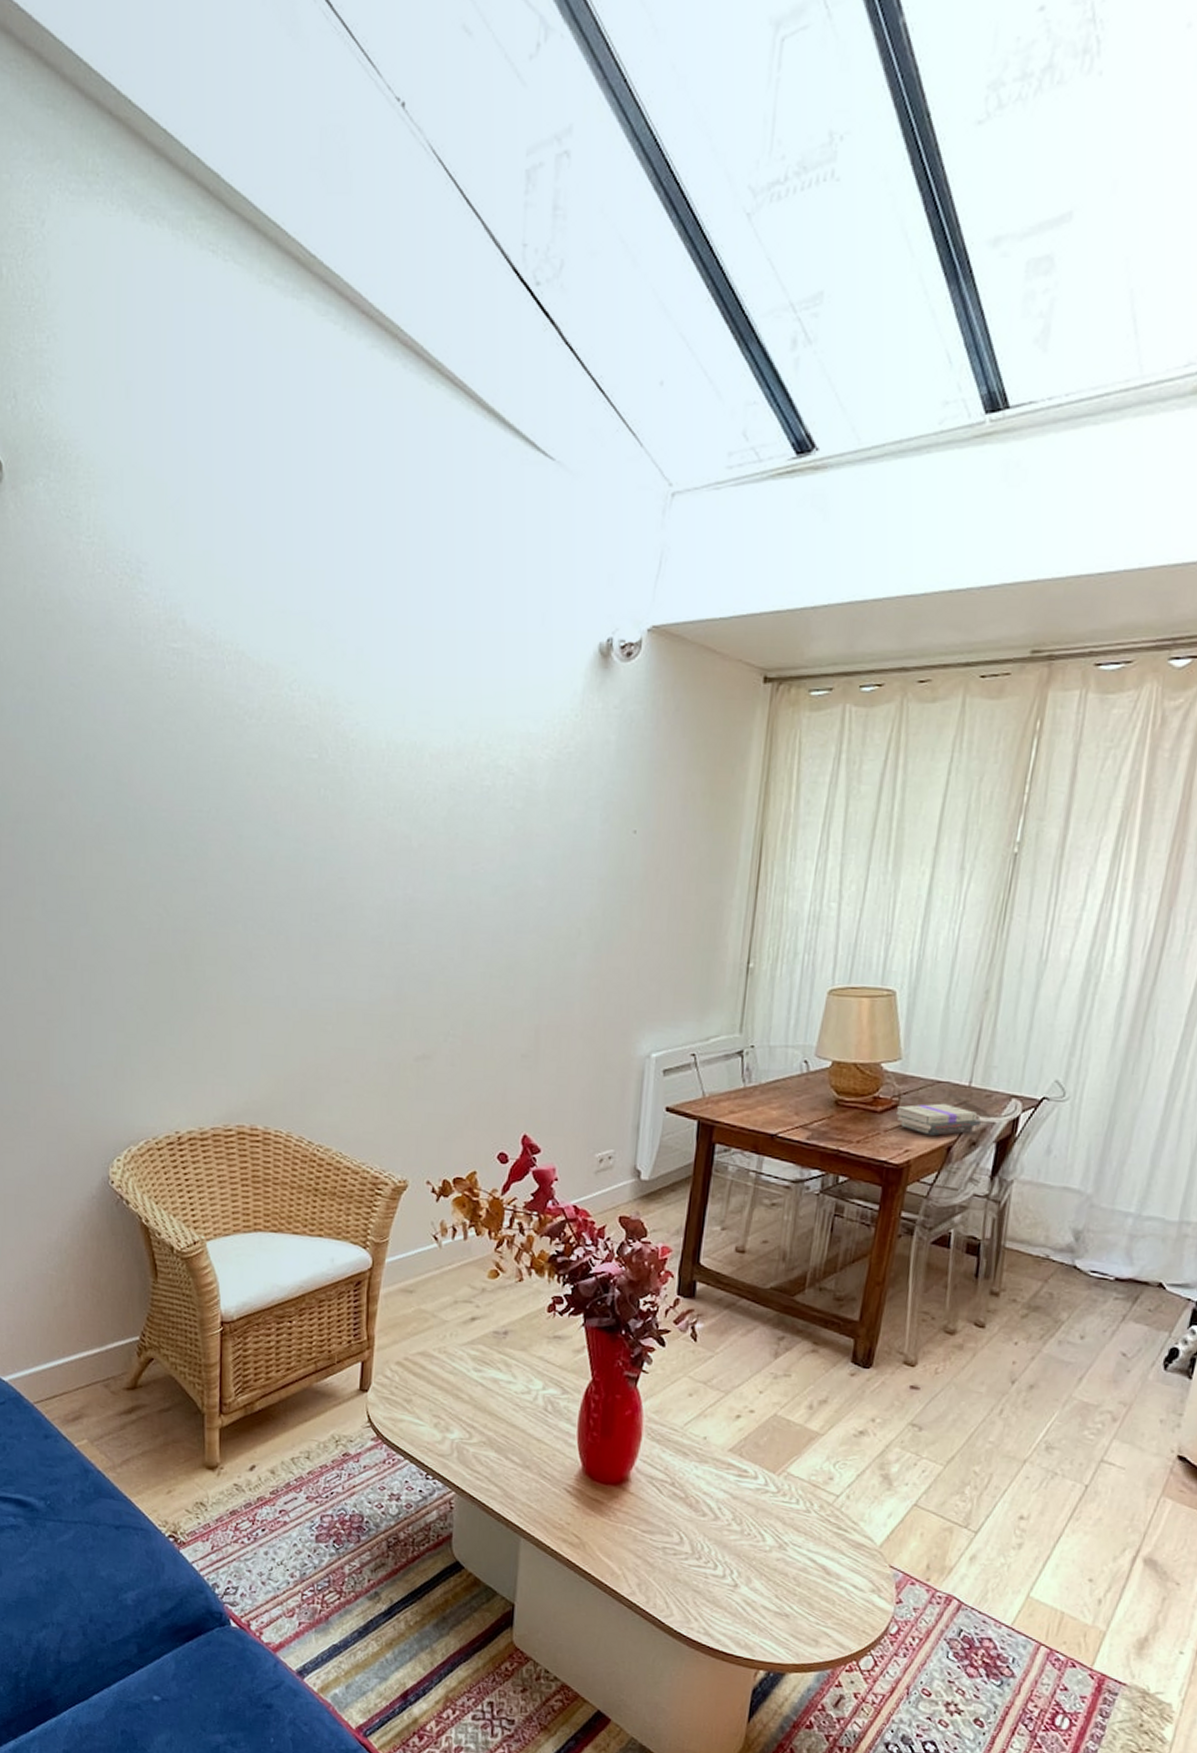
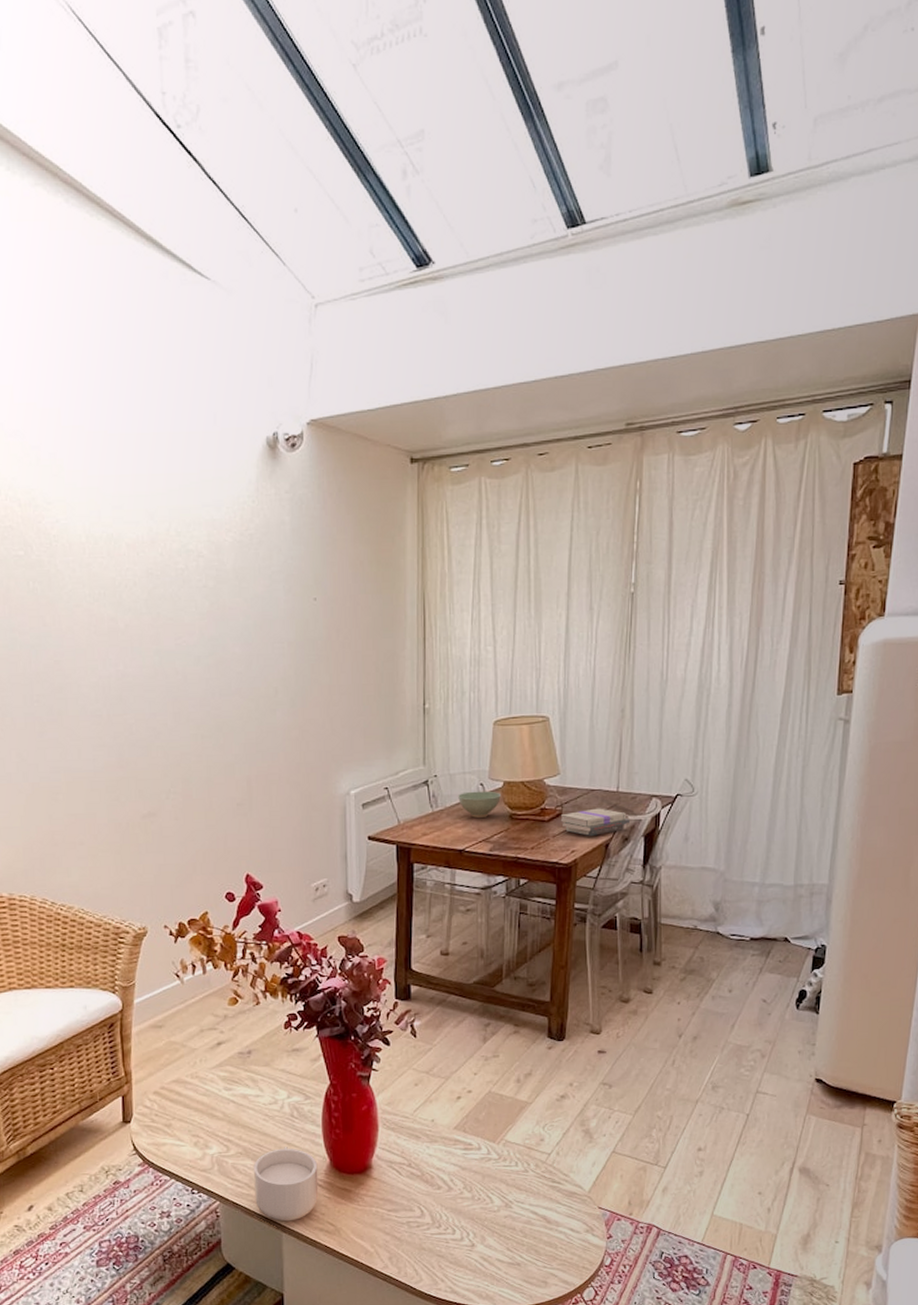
cup: none [494,1443,569,1526] -> present [253,1147,319,1222]
bowl: none [775,1068,827,1100] -> present [457,791,501,818]

